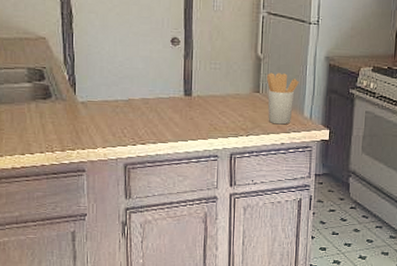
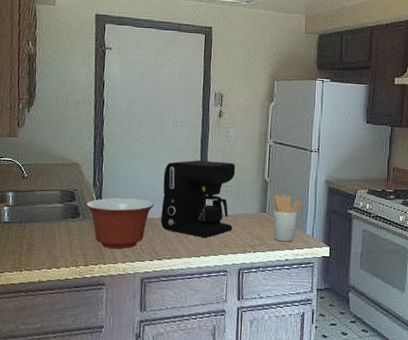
mixing bowl: none [58,76,135,133] -> present [86,197,155,249]
coffee maker: none [142,34,225,121] -> present [160,160,236,238]

